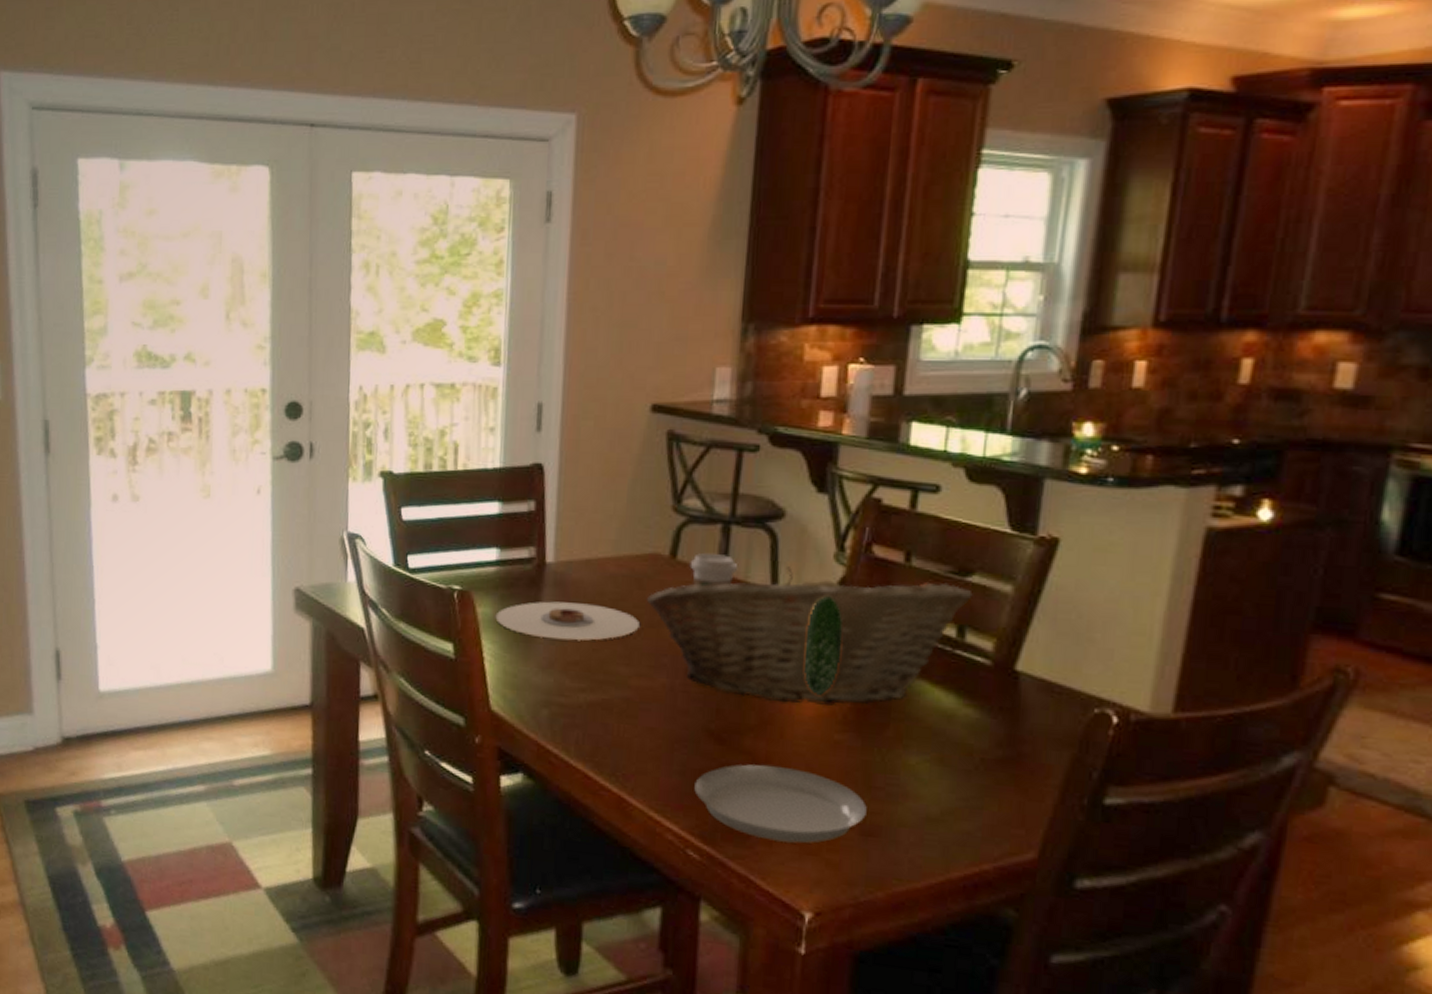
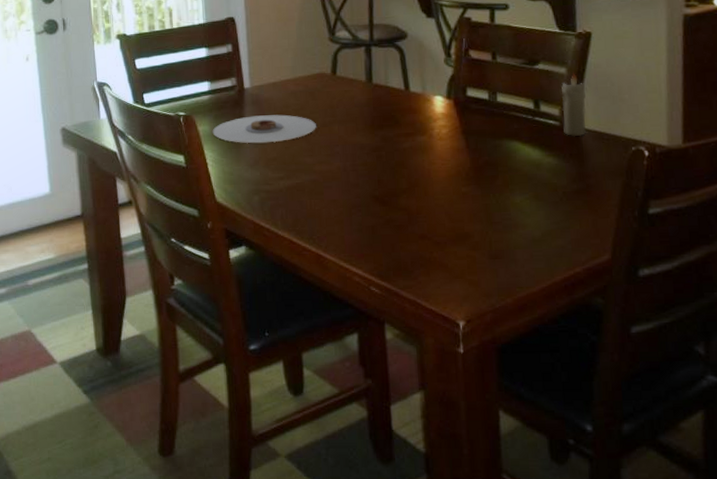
fruit basket: present [646,566,973,706] -> none [318,71,541,170]
coffee cup: present [689,552,737,587] -> none [346,68,379,93]
plate: present [694,596,867,844] -> none [370,90,492,272]
candle: none [995,592,1037,684] -> present [562,72,587,137]

